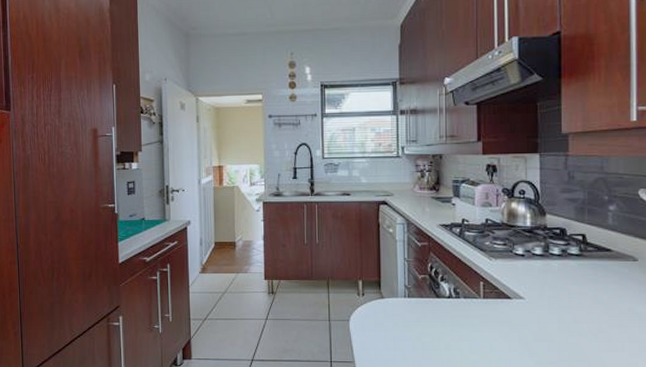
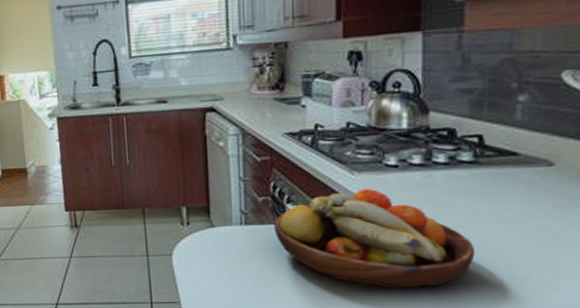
fruit bowl: none [431,273,584,356] -> present [274,189,476,289]

